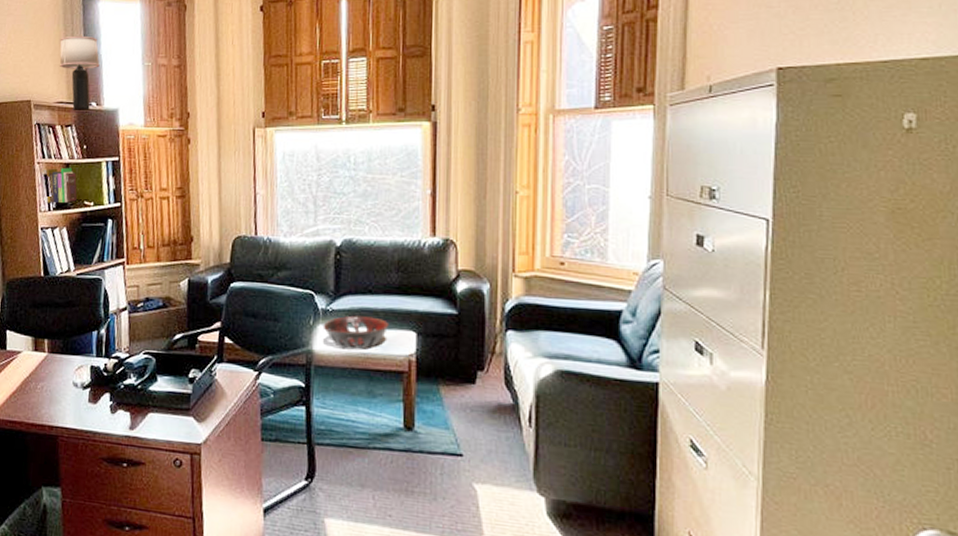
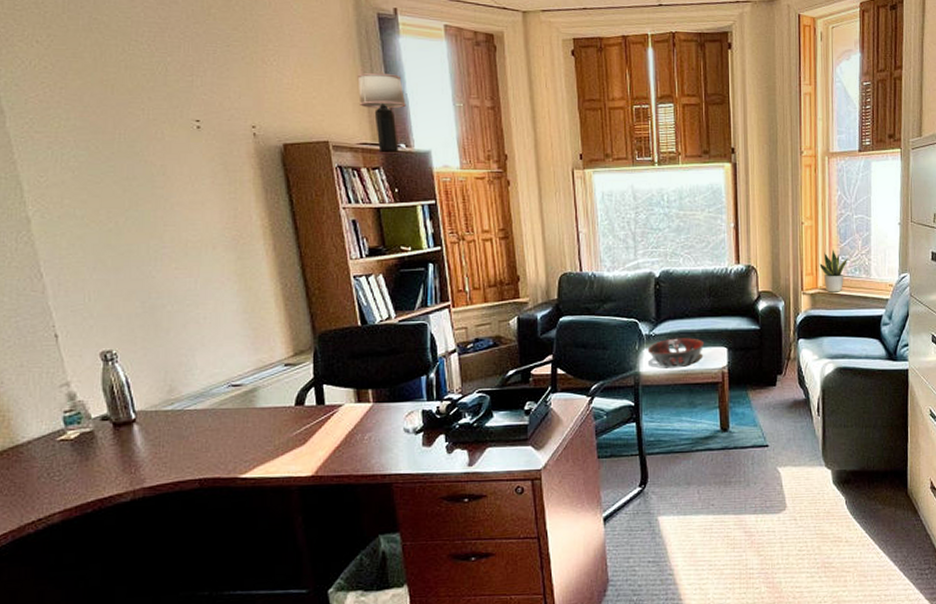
books: present [41,167,77,204] -> none [351,212,392,250]
potted plant: none [537,225,577,278] -> present [819,250,848,292]

